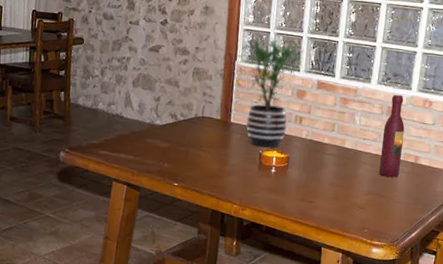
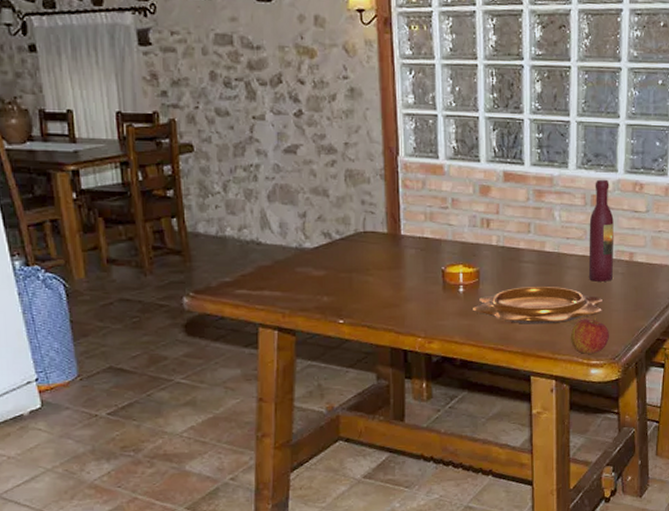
potted plant: present [236,36,304,148] -> none [398,121,485,262]
decorative bowl: none [280,174,389,207] -> present [472,287,604,324]
apple: none [358,205,392,236] -> present [570,317,609,354]

